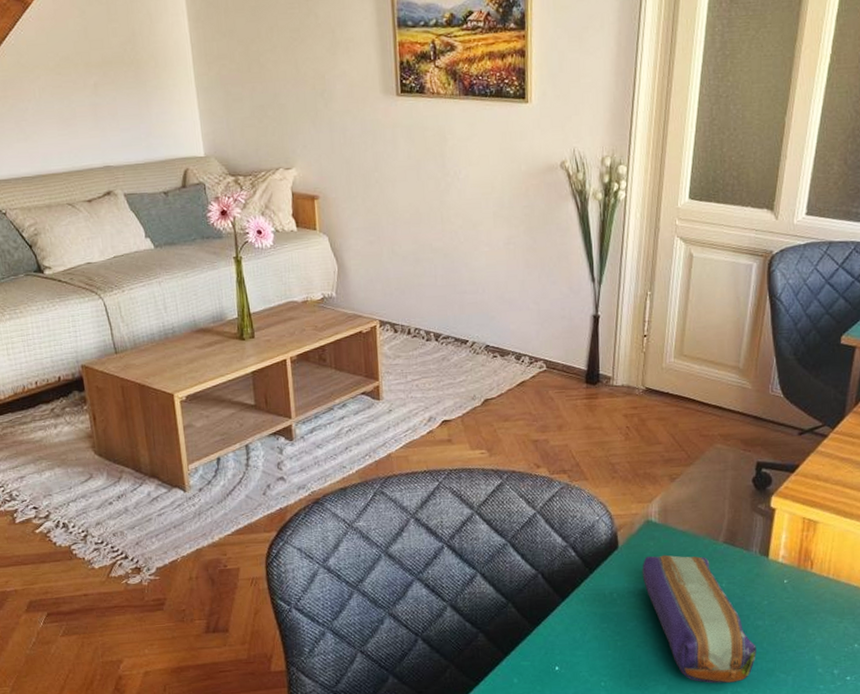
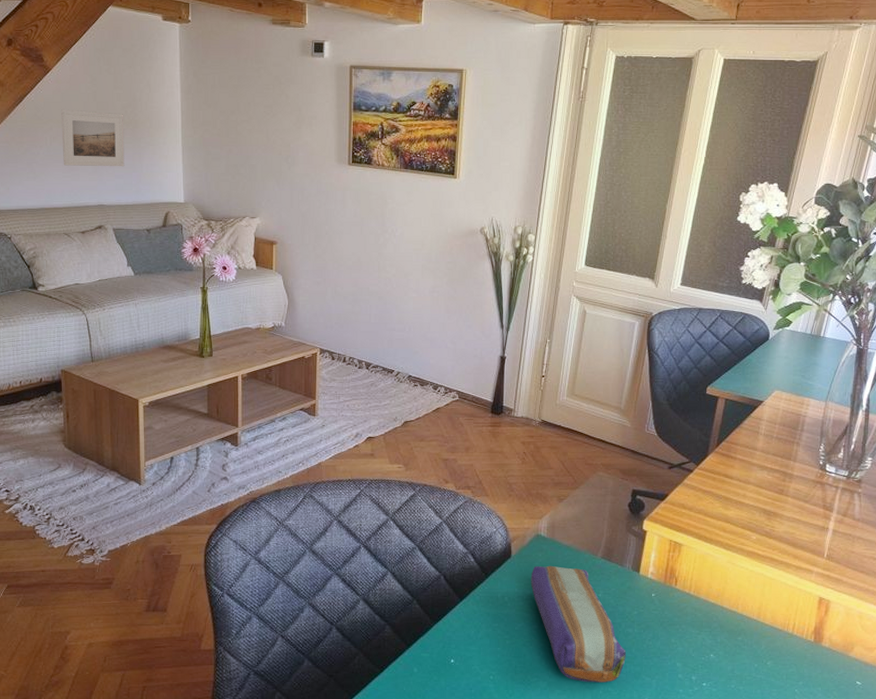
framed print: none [48,52,130,122] -> present [61,109,125,167]

